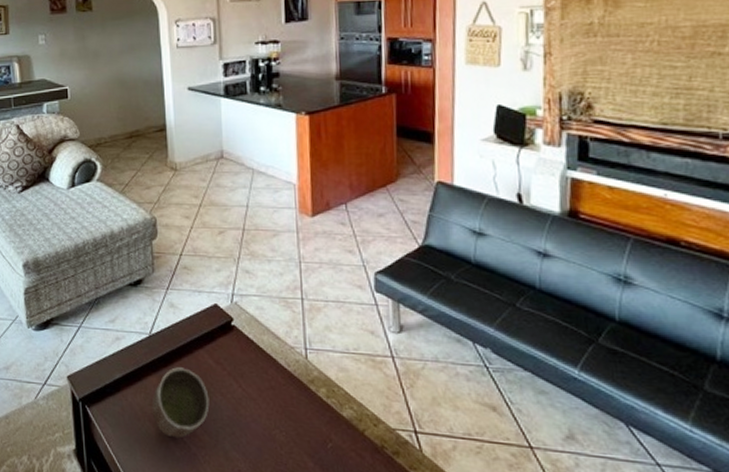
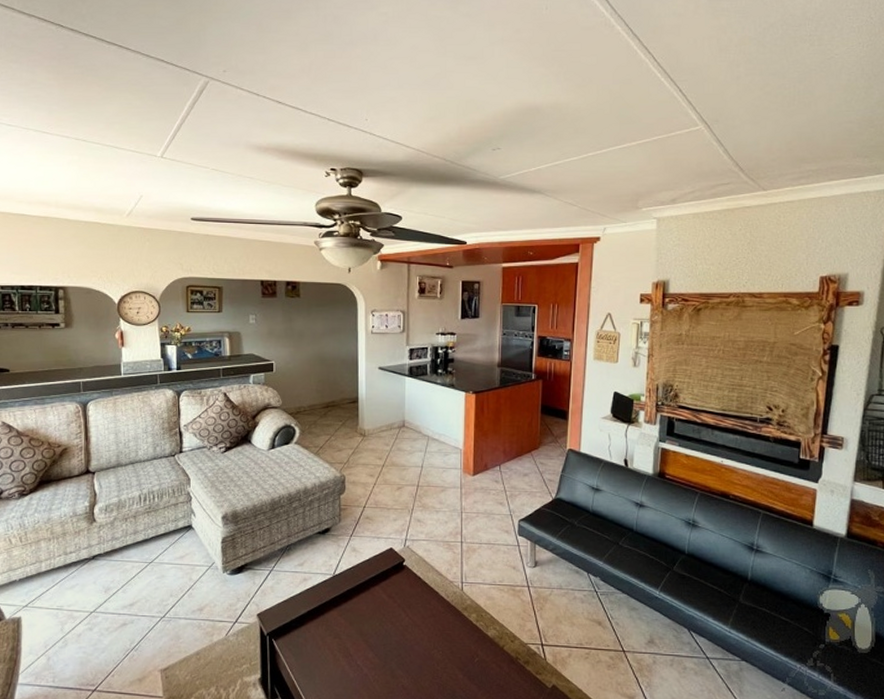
decorative bowl: present [151,367,210,439] -> none [331,602,381,662]

